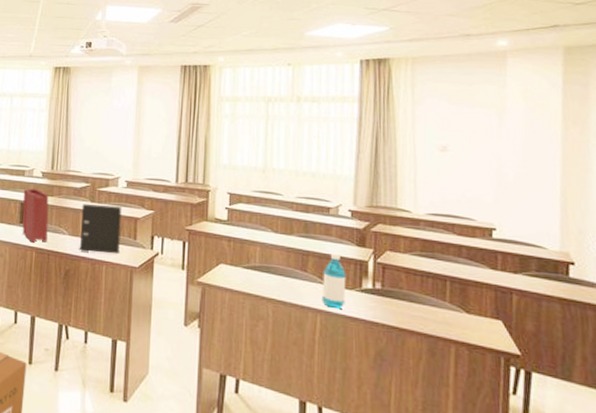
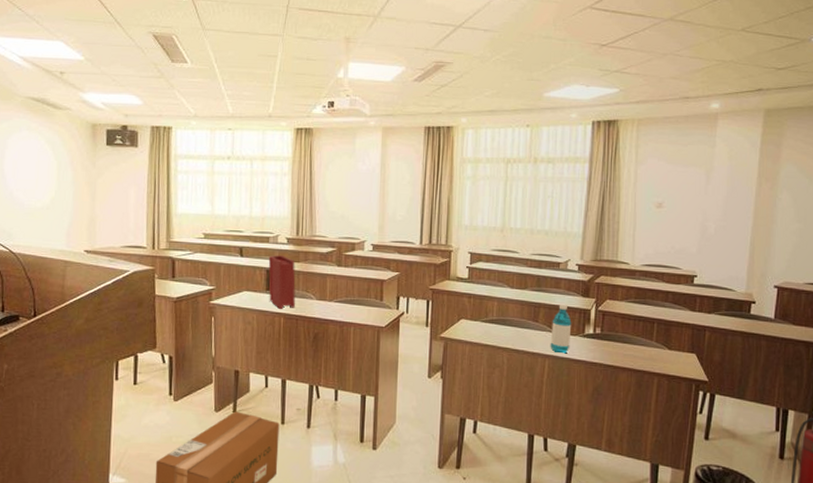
binder: present [80,204,122,253] -> none [327,269,368,315]

